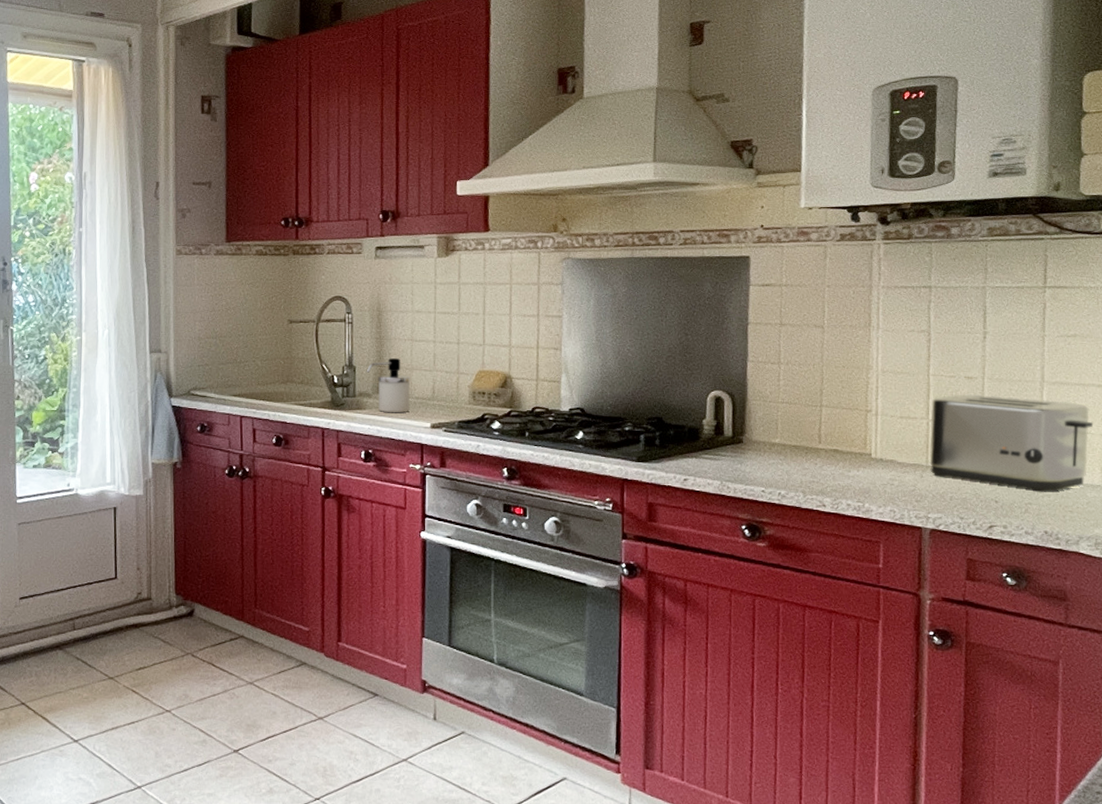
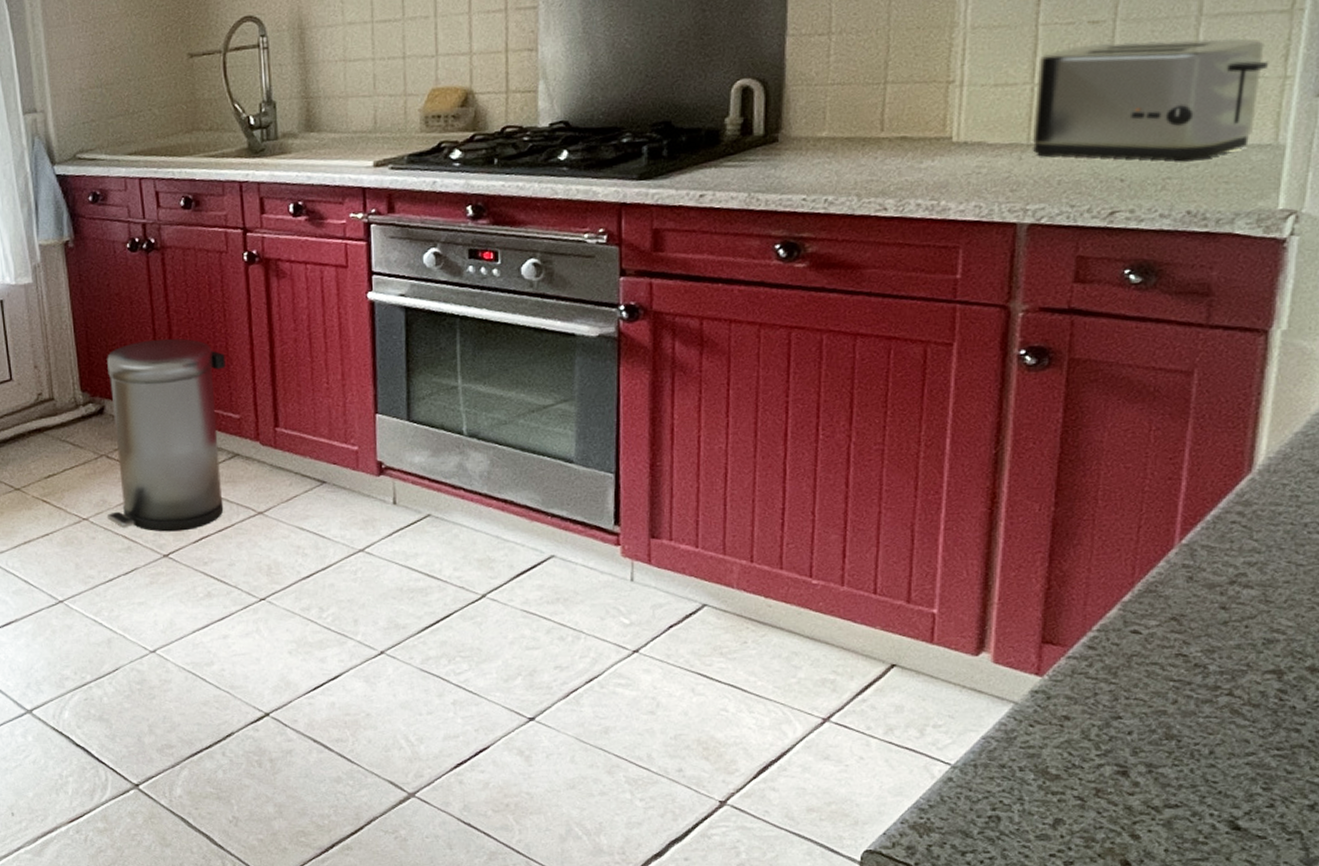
pedal bin: none [187,554,300,729] -> present [106,338,226,532]
soap dispenser: present [366,358,411,413] -> none [289,85,346,154]

